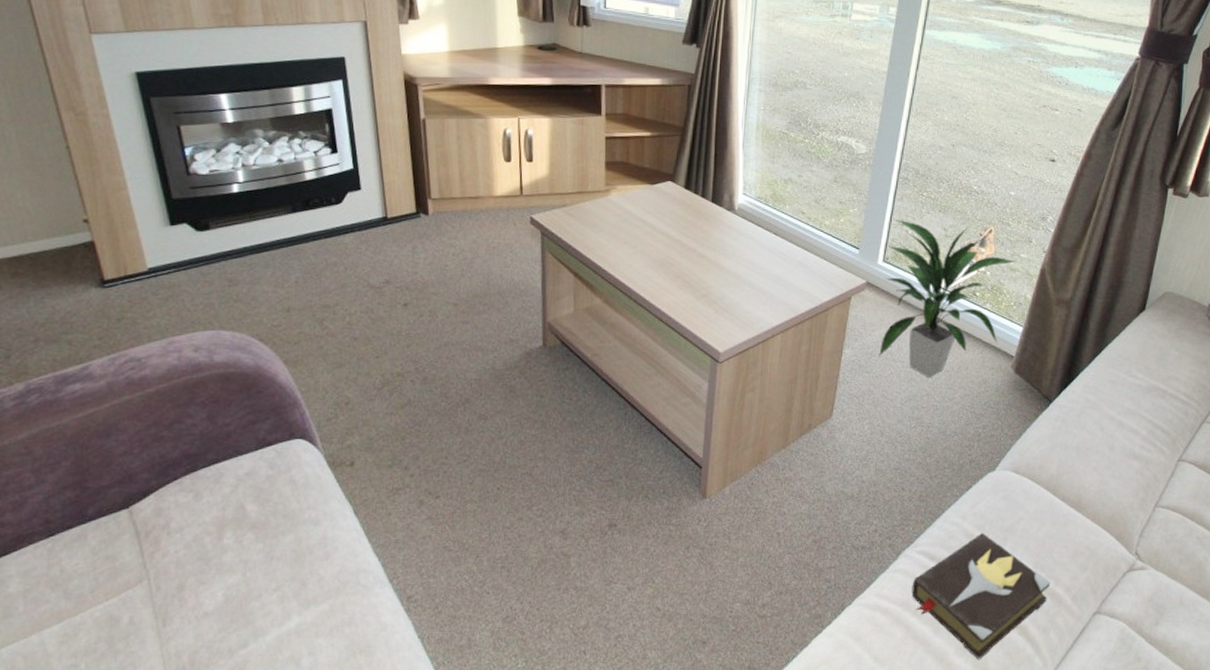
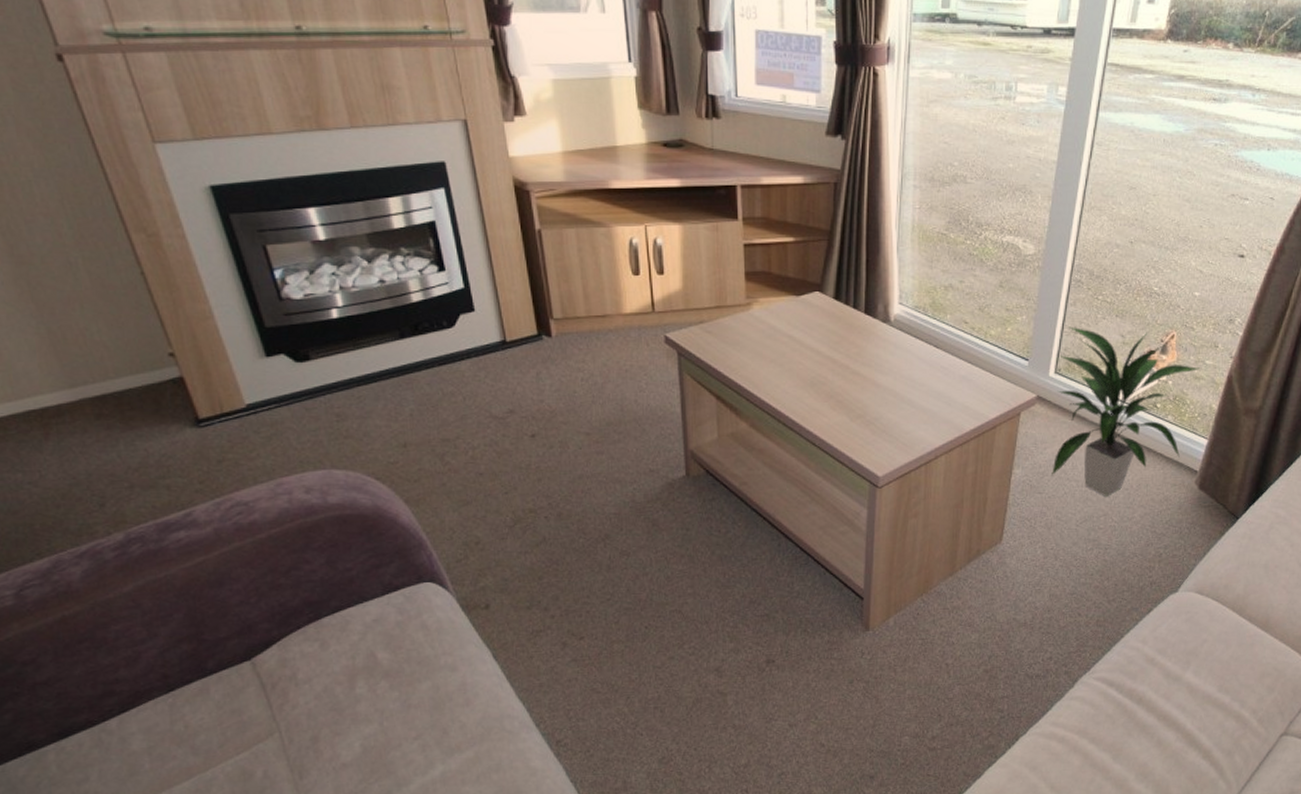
hardback book: present [911,532,1051,660] -> none [1089,656,1236,786]

